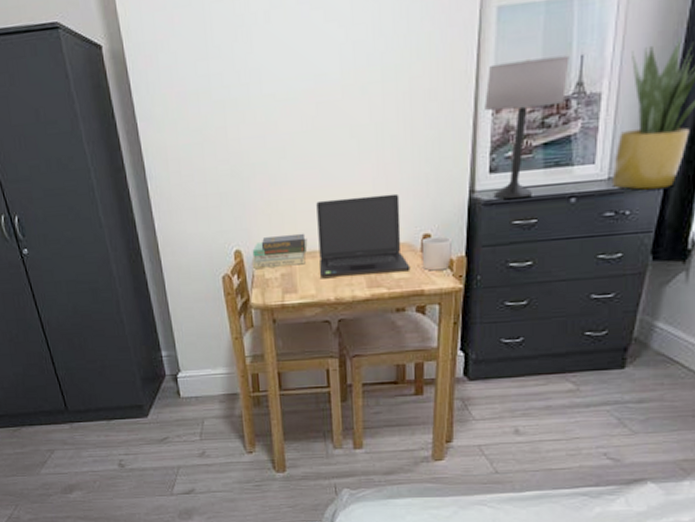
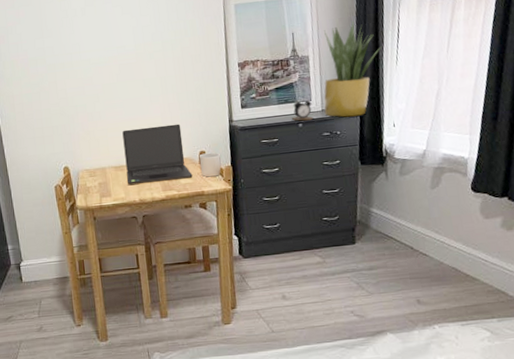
books: present [251,233,308,269] -> none [76,153,118,180]
table lamp: present [484,55,570,200] -> none [233,33,286,126]
alarm clock: none [562,160,595,194] -> present [292,98,314,121]

